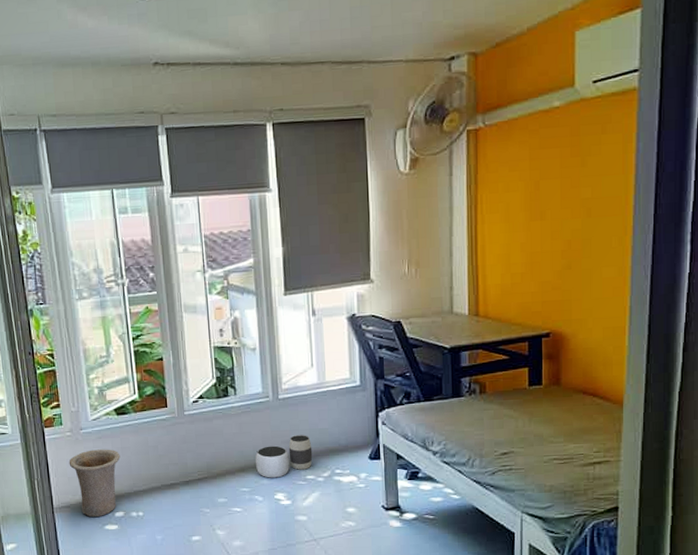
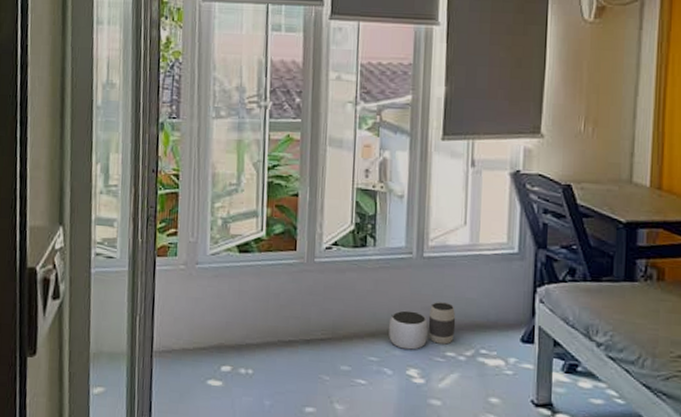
vase: present [69,449,121,517] -> none [177,288,236,368]

